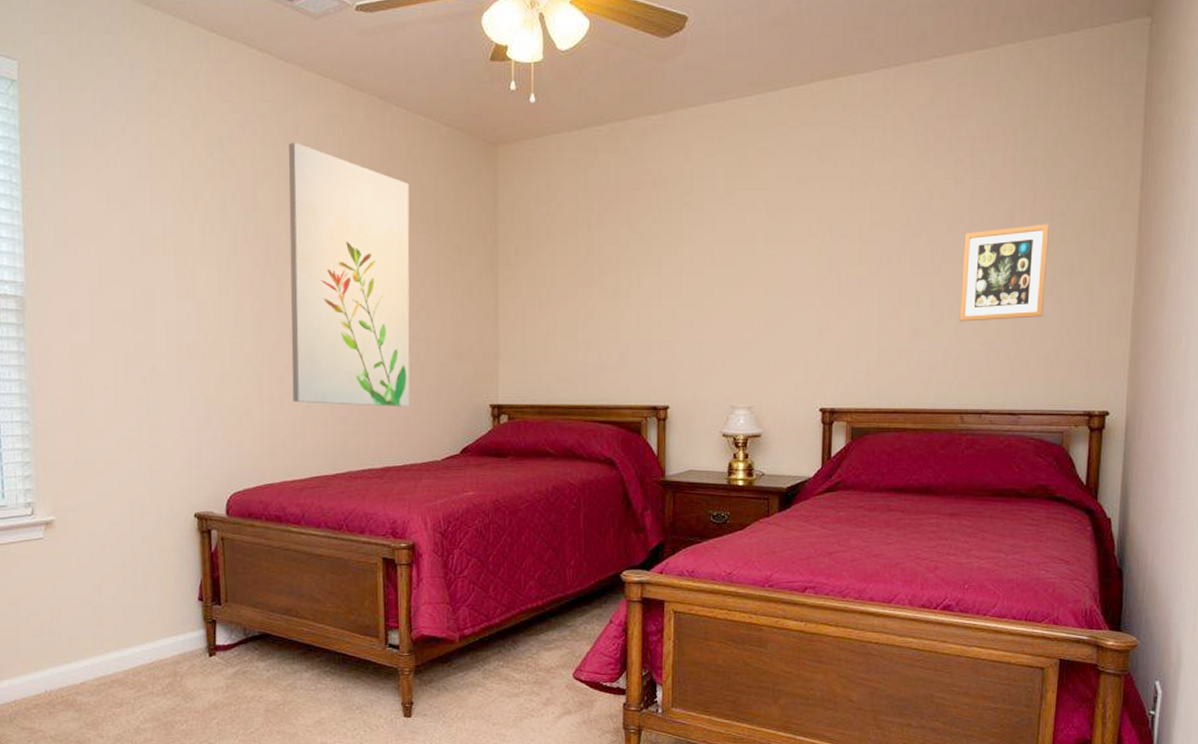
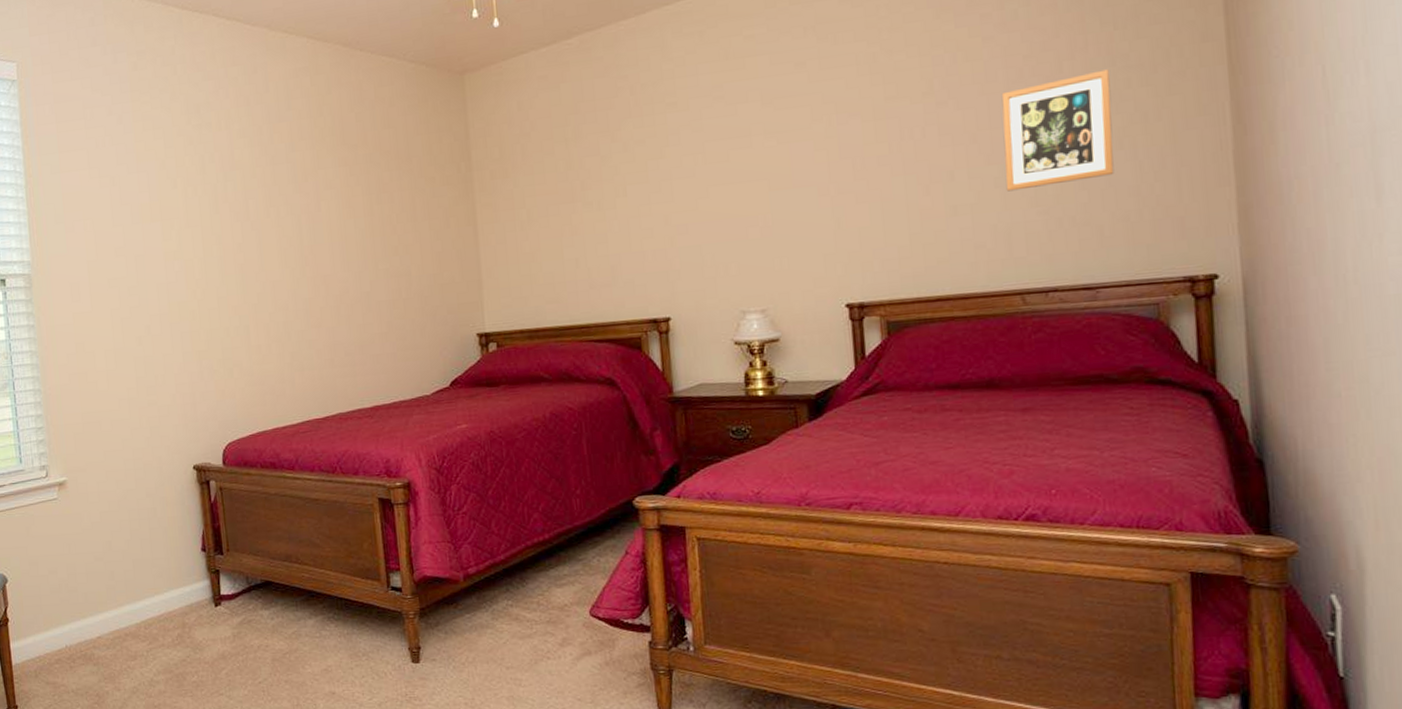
wall art: present [288,143,410,407] -> none [260,99,395,349]

